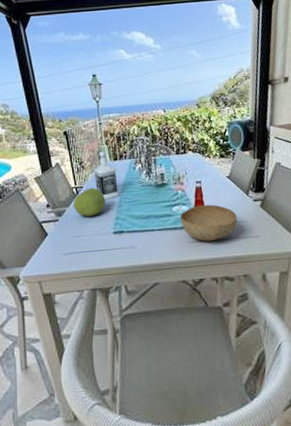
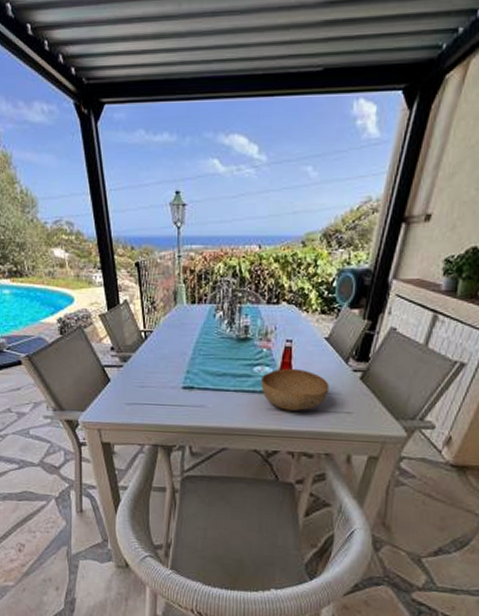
fruit: present [73,188,105,217] -> none [140,334,177,367]
bottle: present [93,151,120,201] -> none [166,291,194,350]

